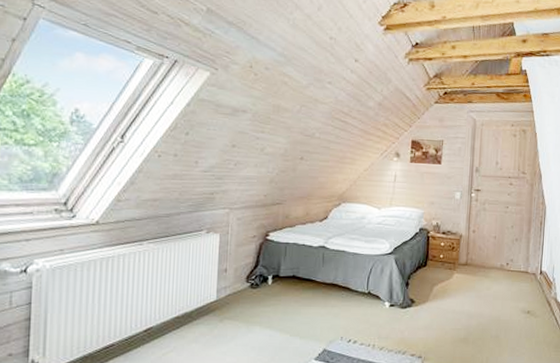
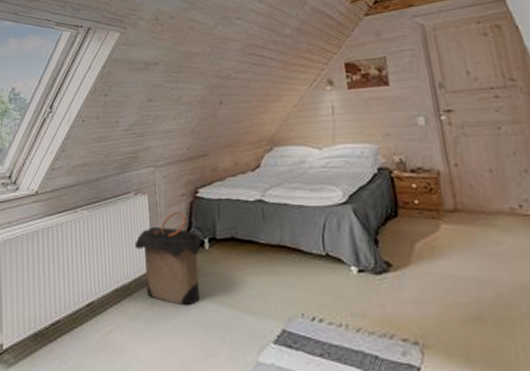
laundry hamper: none [201,250,267,331] -> present [135,211,203,306]

